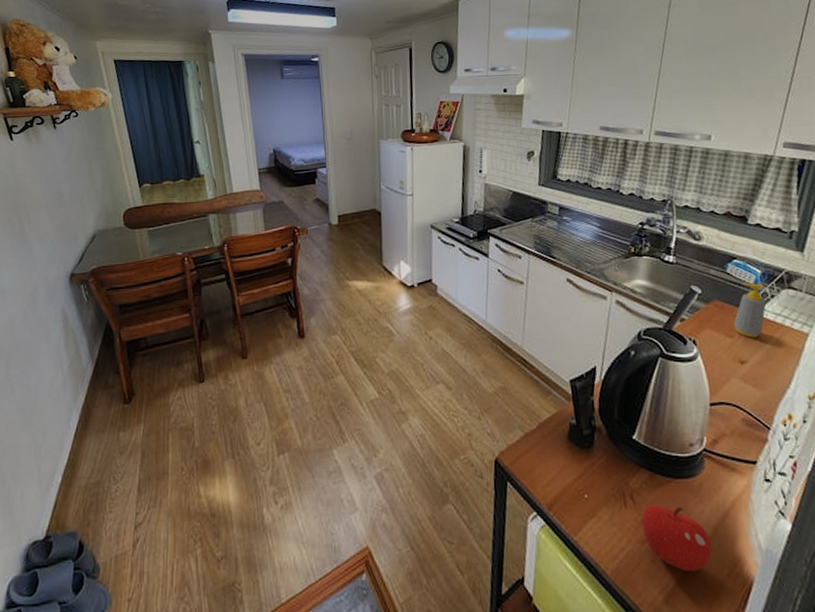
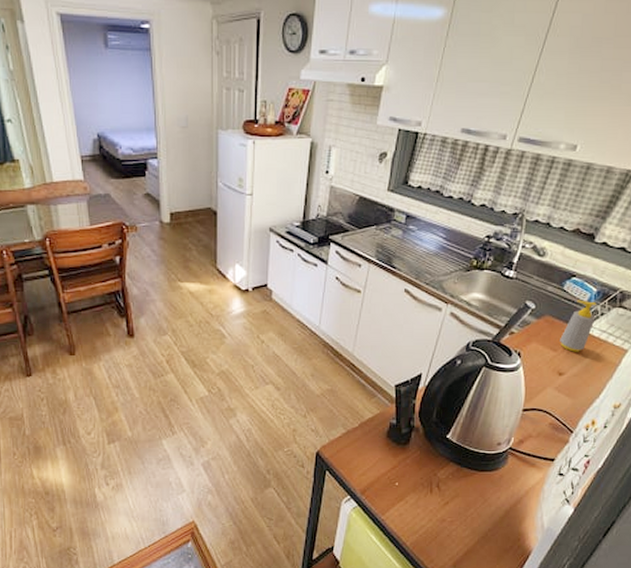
fruit: present [641,504,712,571] -> none [443,491,501,544]

